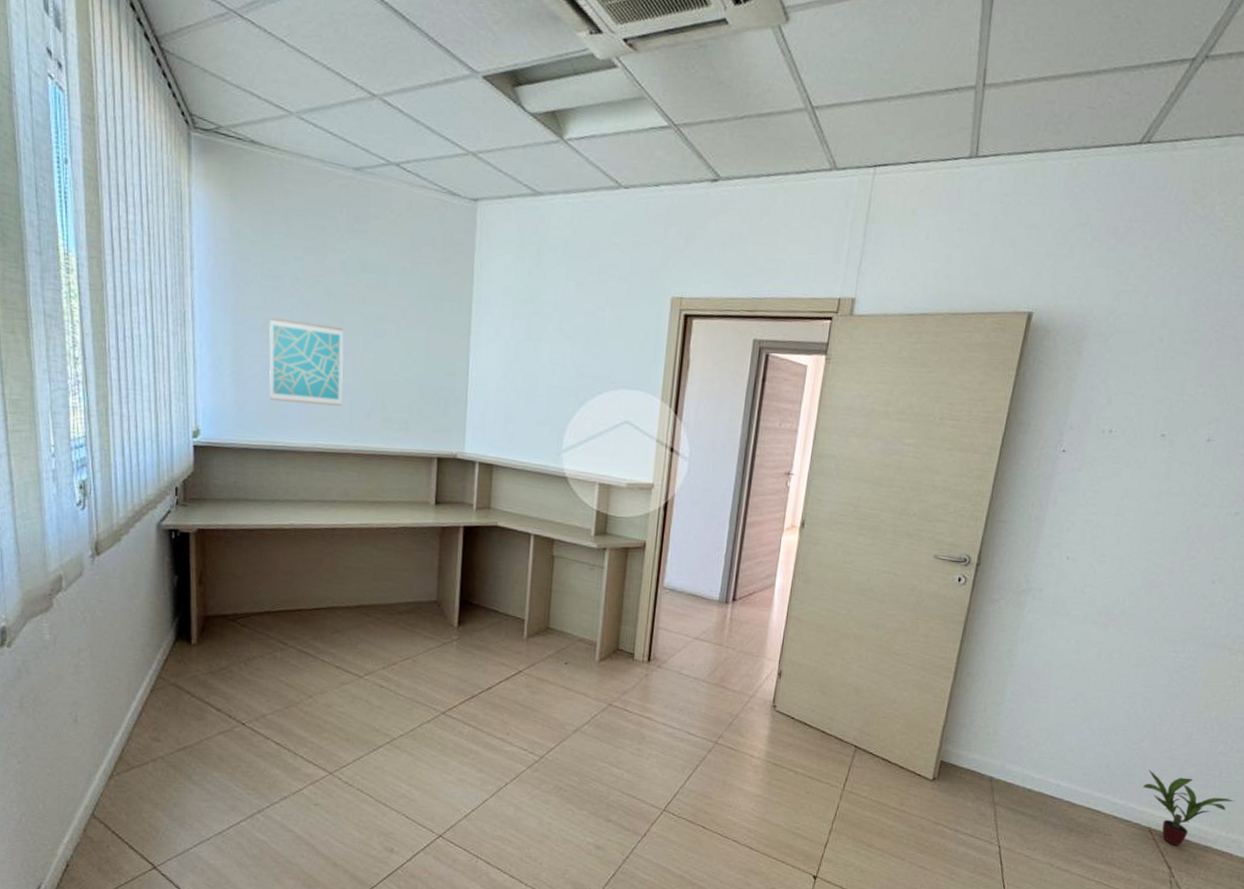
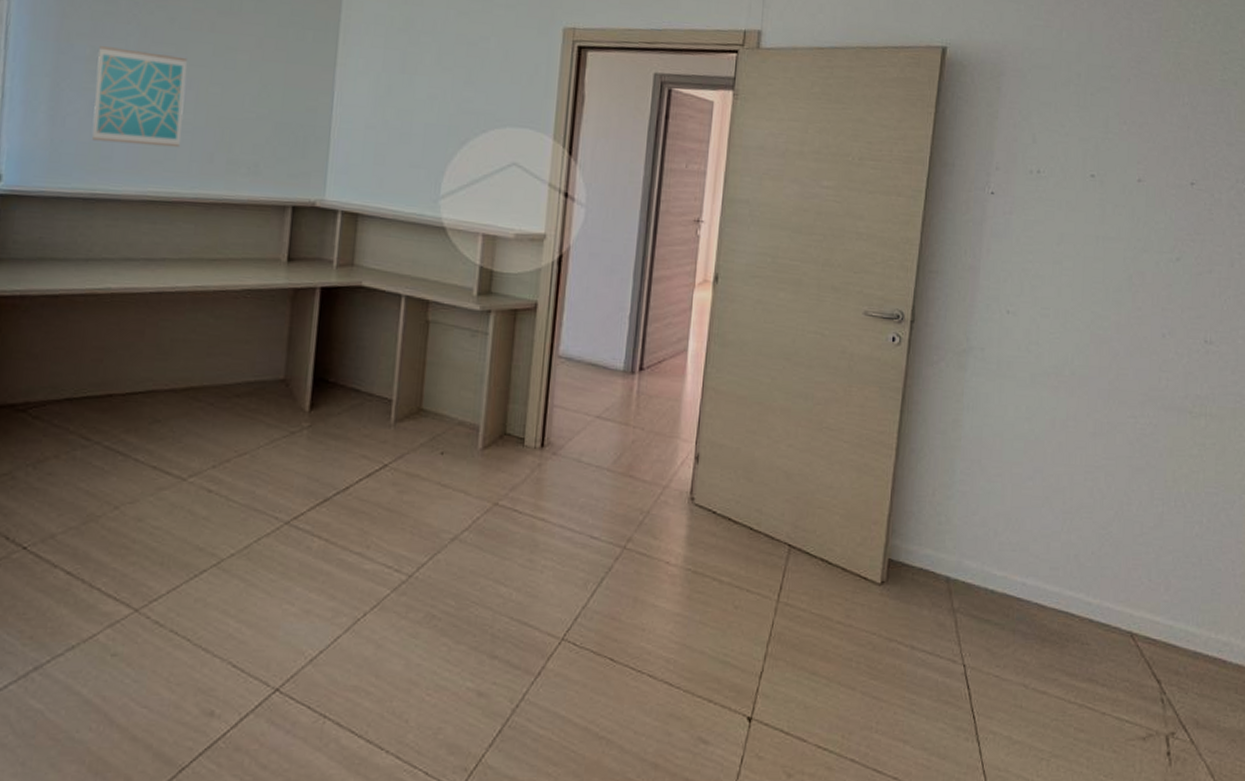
potted plant: present [1142,770,1234,846] -> none [1117,560,1218,653]

